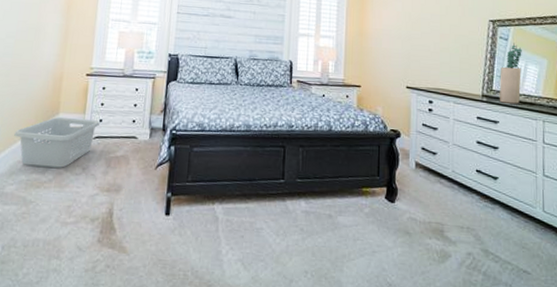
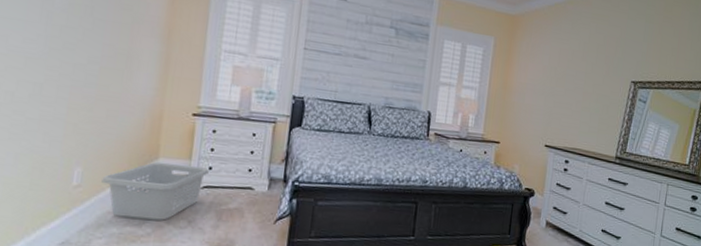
vase: present [499,42,522,105] -> none [630,105,658,168]

